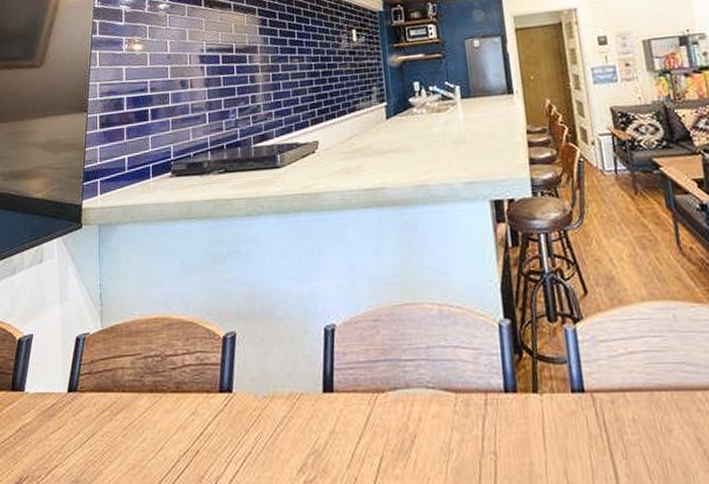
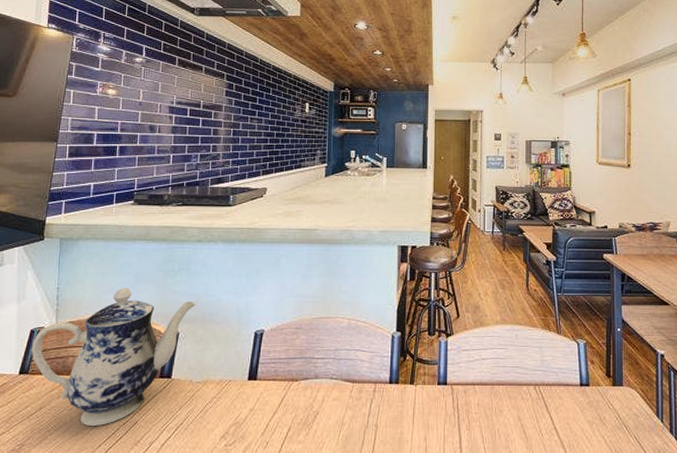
teapot: none [78,279,252,458] -> present [31,288,196,427]

